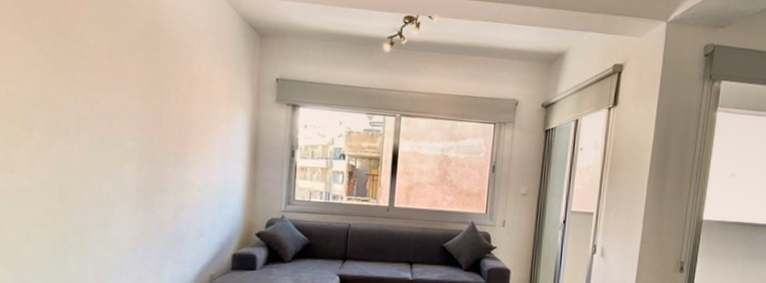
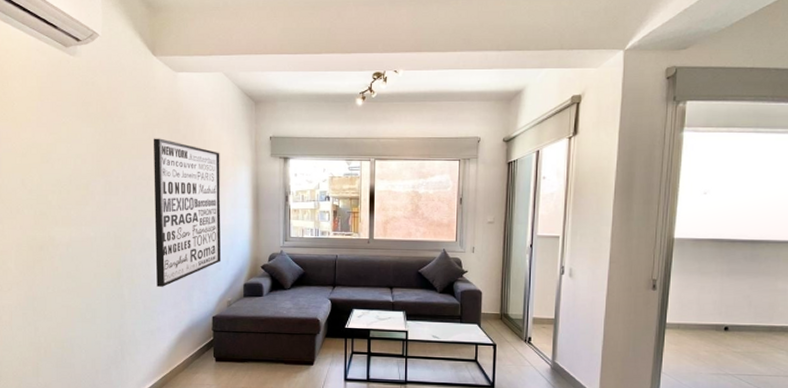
wall art: none [115,67,211,255] -> present [153,138,221,287]

